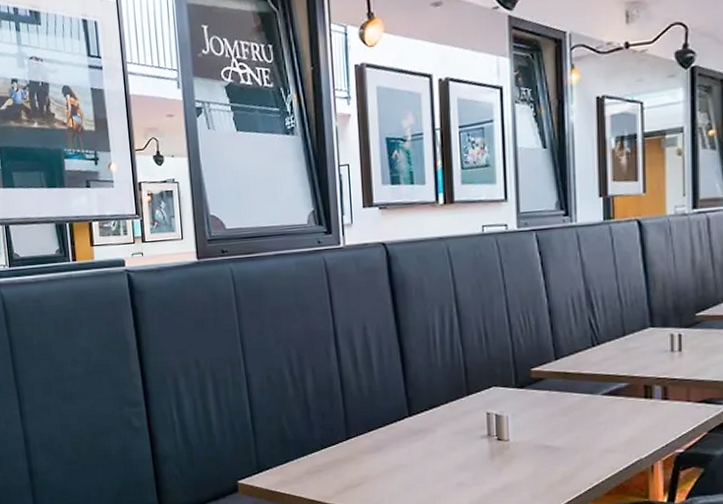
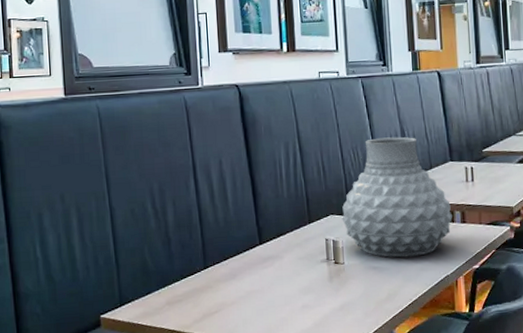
vase: none [507,299,650,437] -> present [342,137,452,258]

